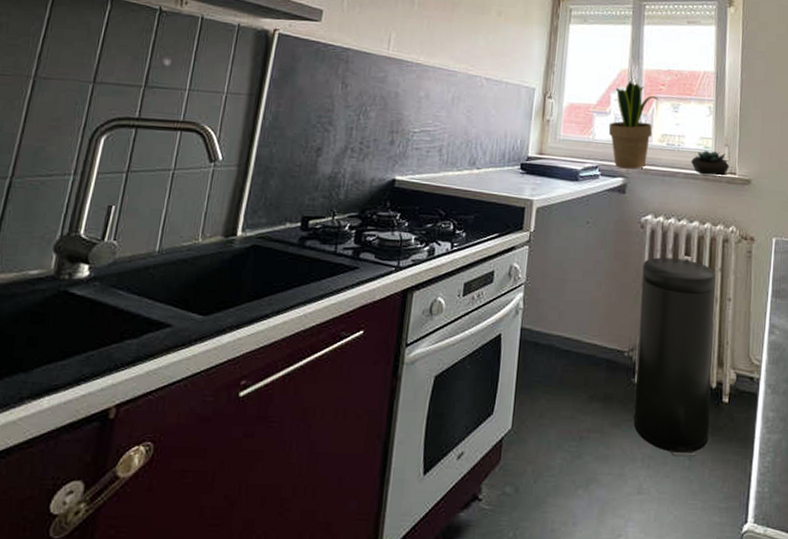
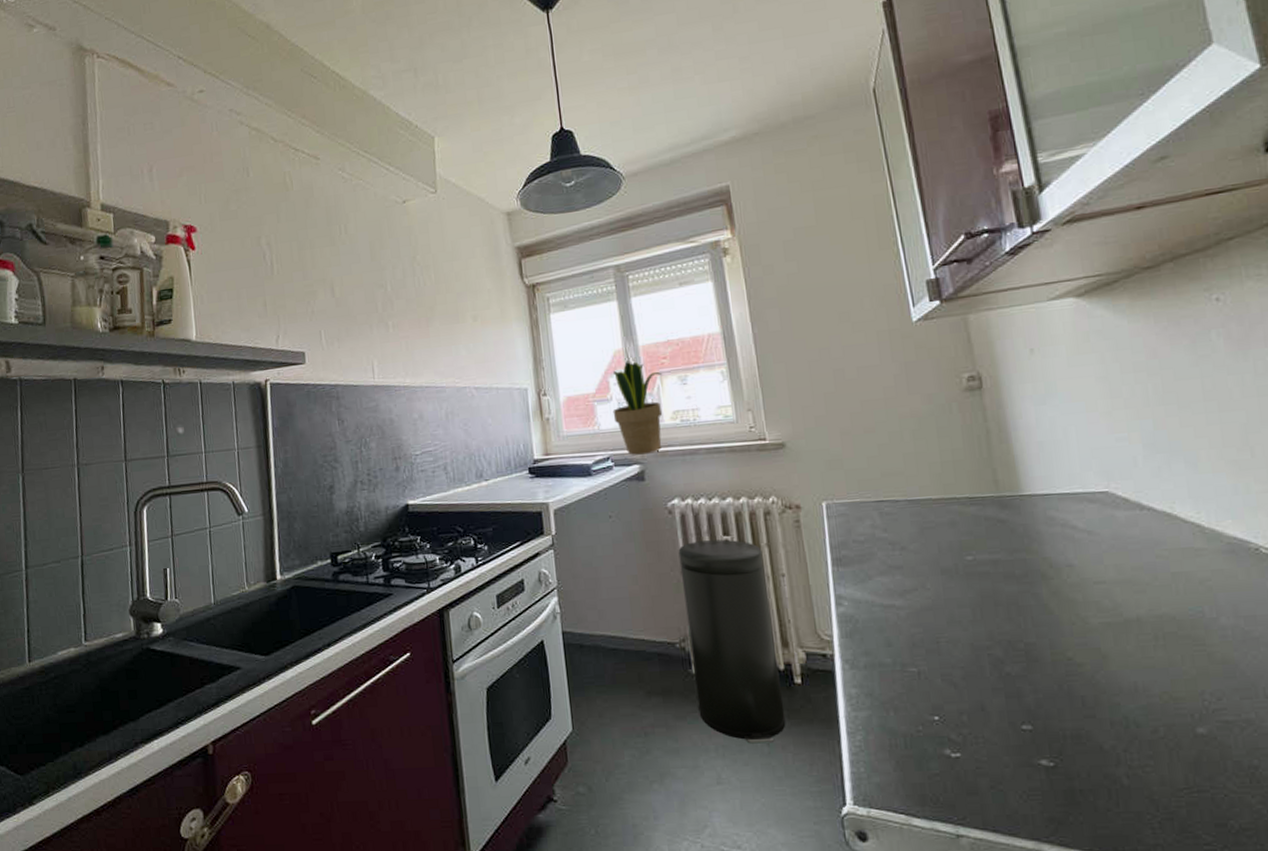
succulent plant: present [690,150,730,176] -> none [710,419,758,448]

